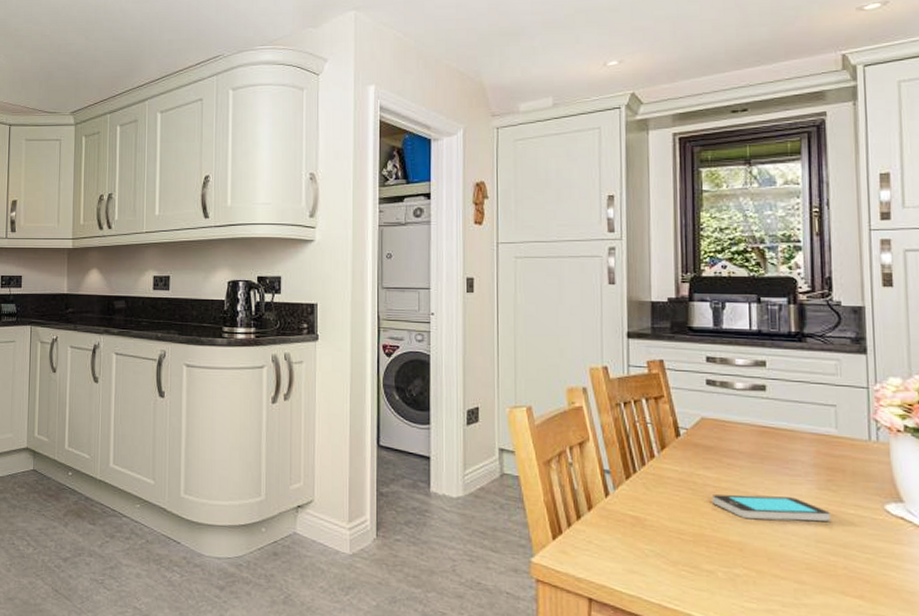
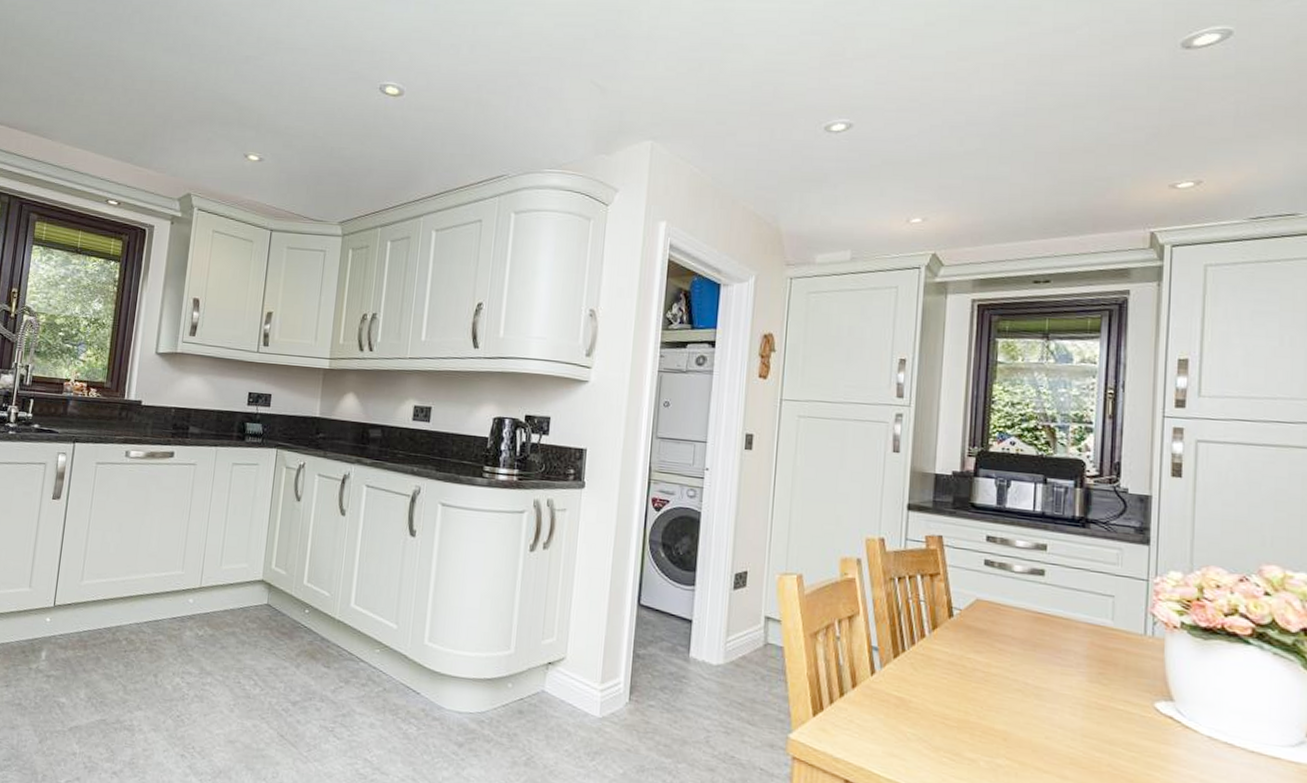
smartphone: present [711,494,831,521] -> none [979,680,1099,716]

